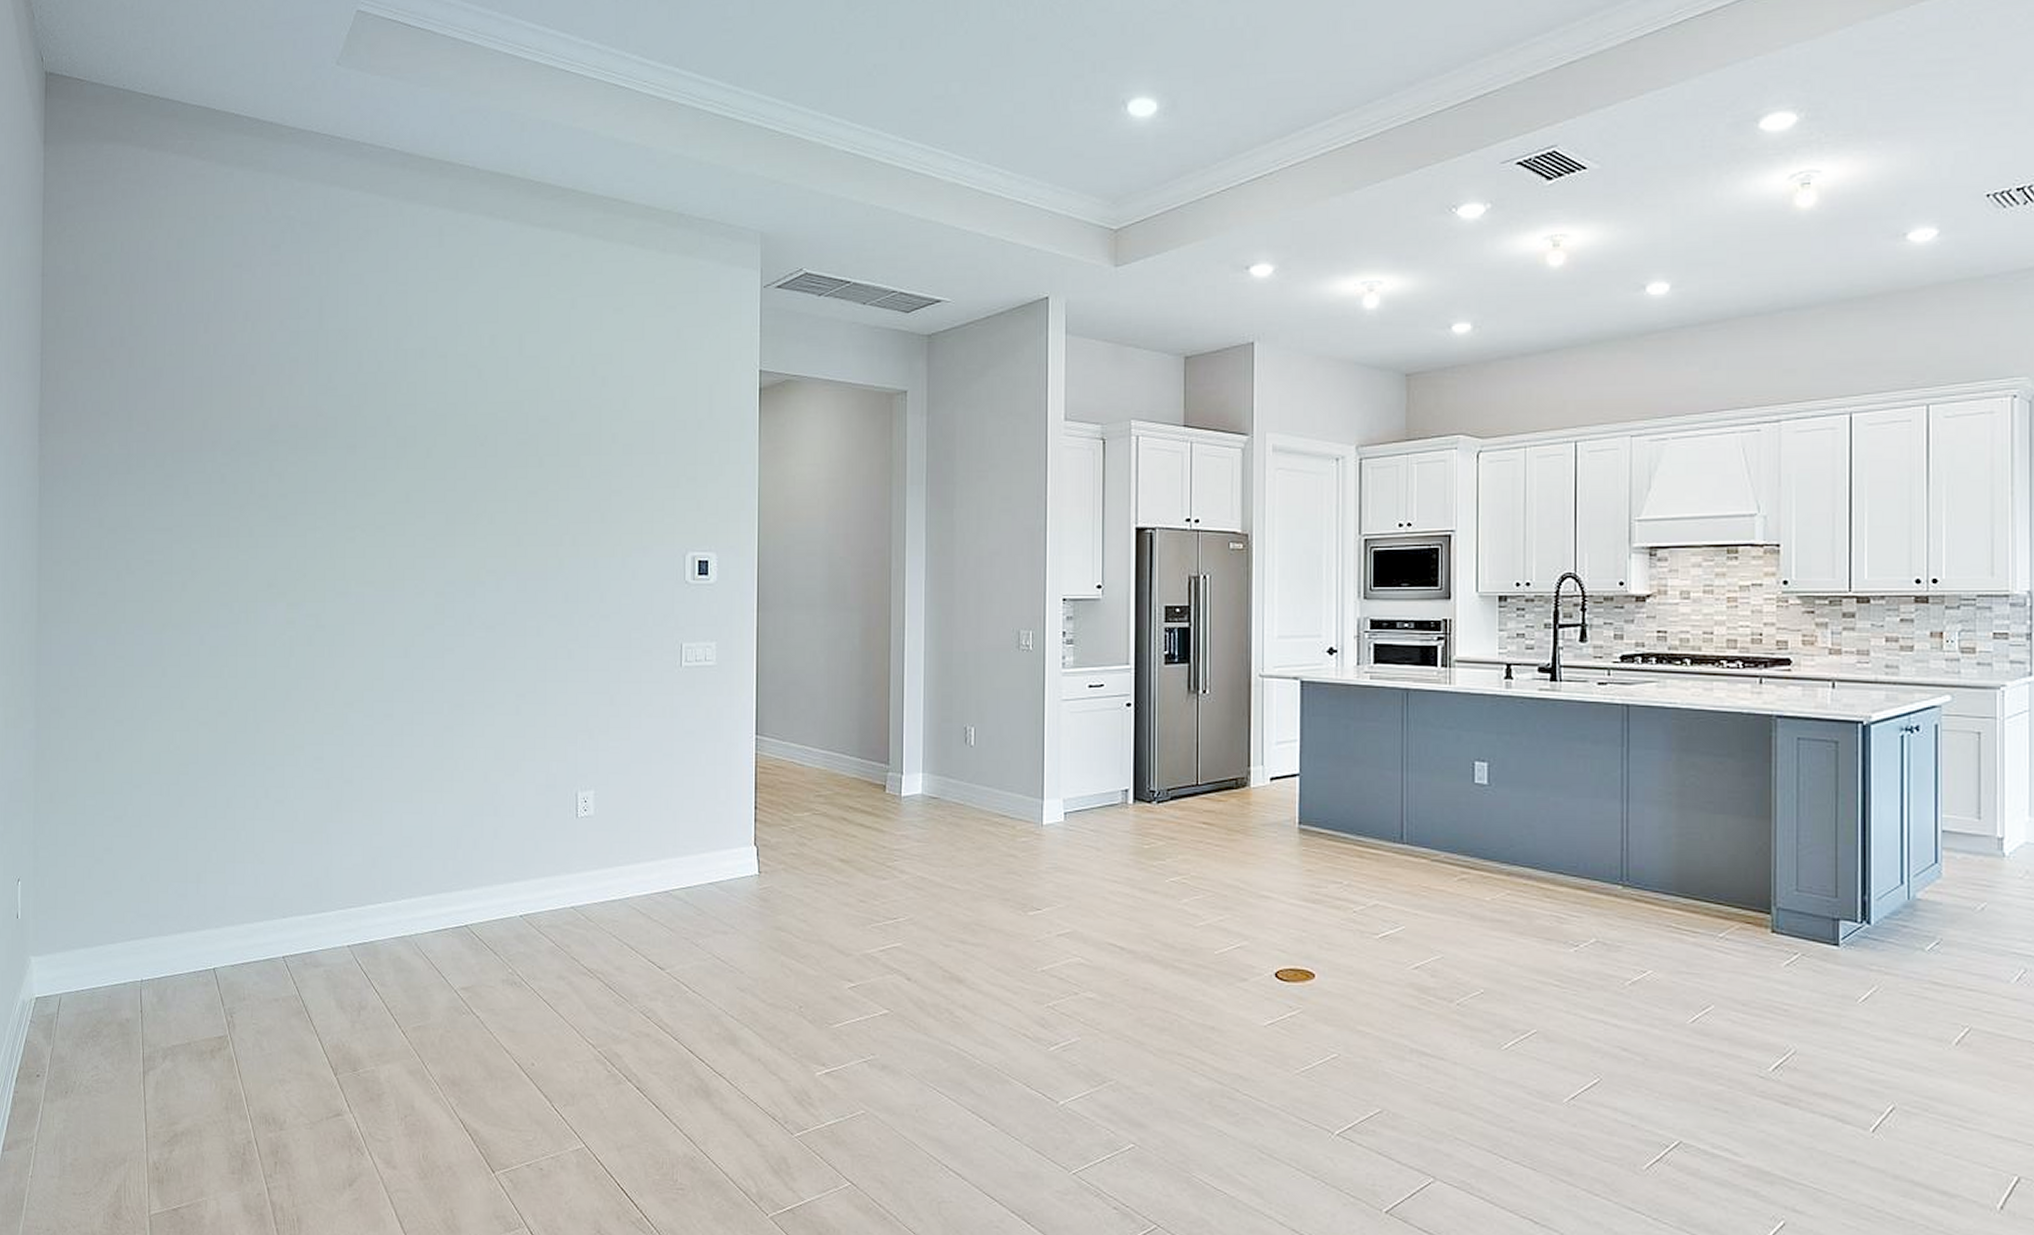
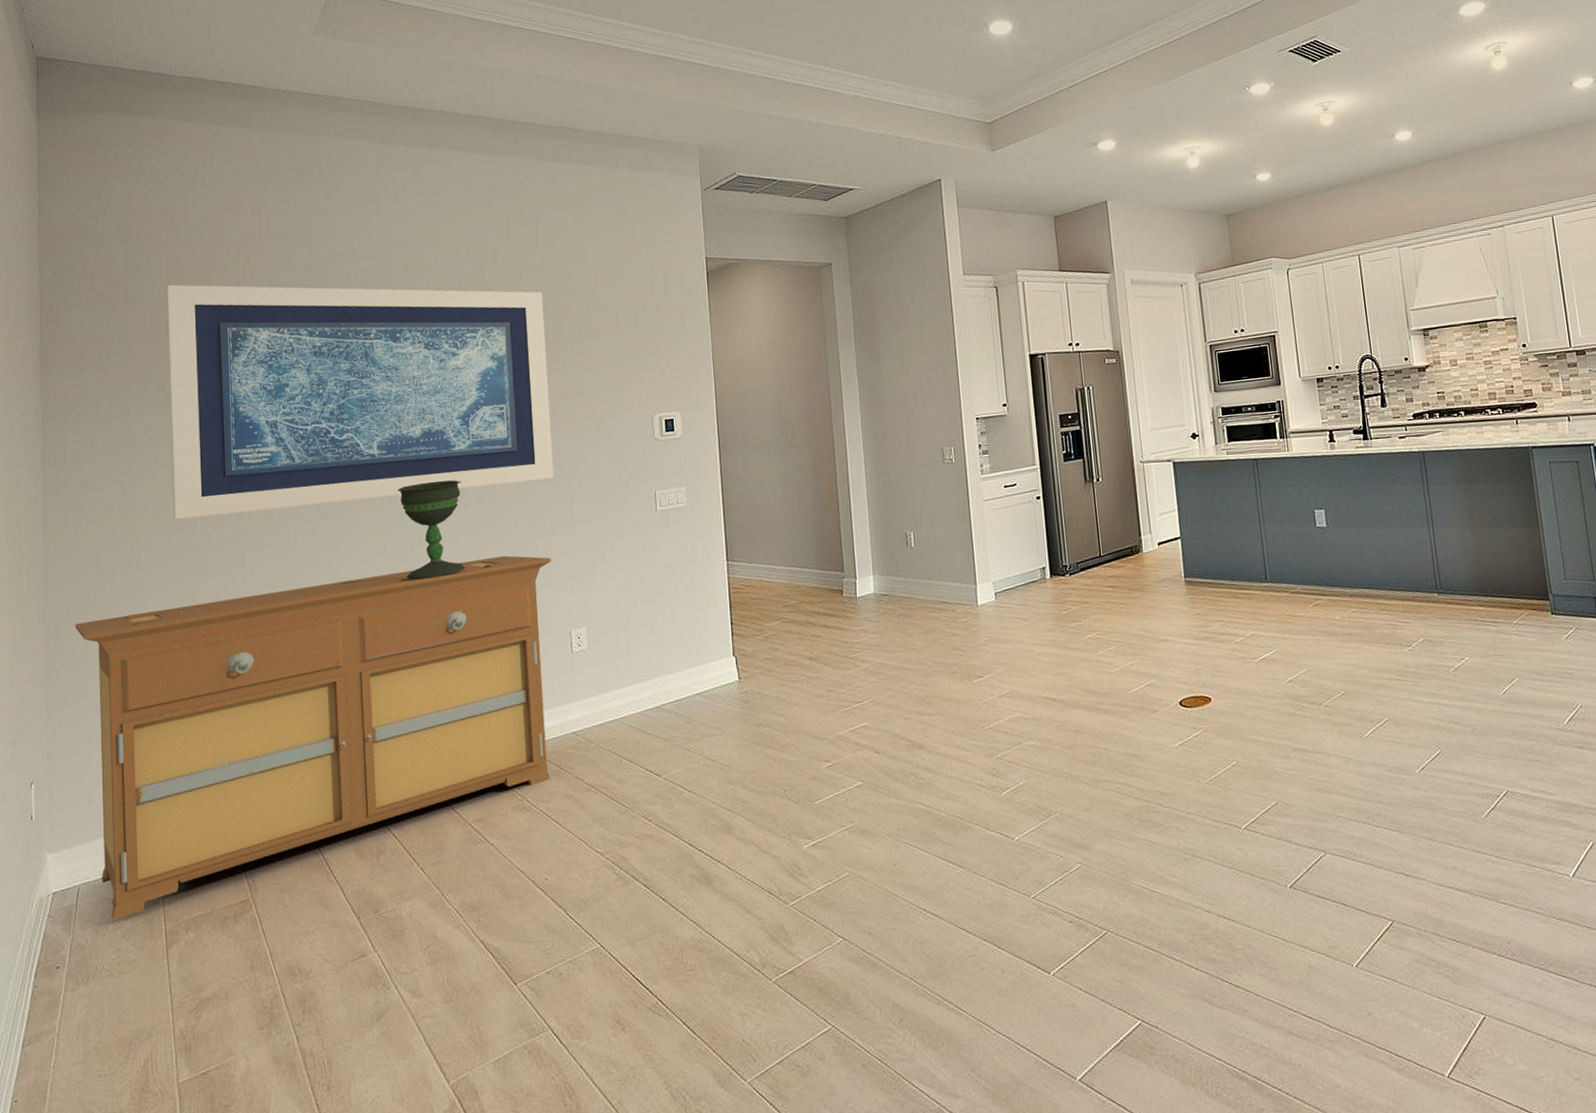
sideboard: none [65,697,561,1036] -> present [75,555,551,920]
wall art: none [167,348,571,616] -> present [166,284,555,520]
chalice: none [401,603,469,713] -> present [398,479,465,580]

